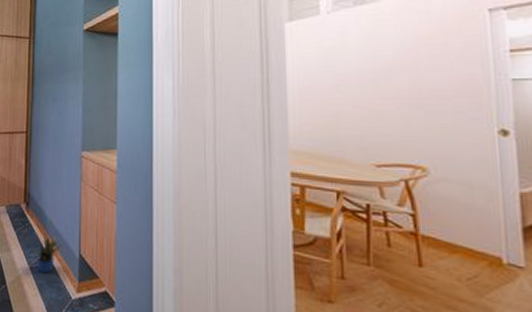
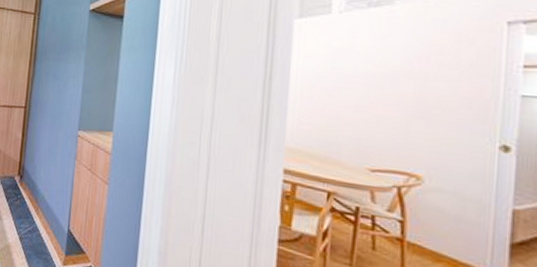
potted plant: present [34,234,61,273] -> none [25,207,51,245]

